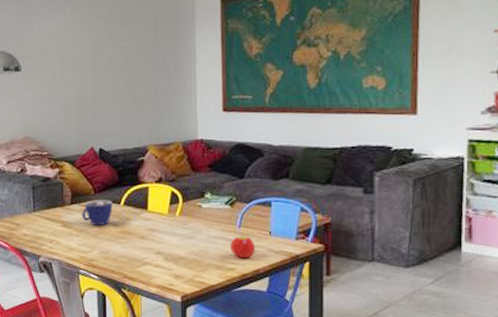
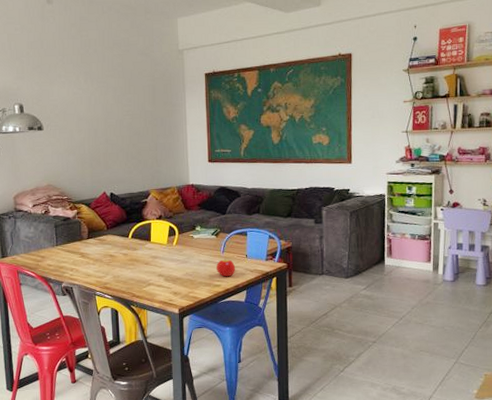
cup: present [82,200,113,225] -> none [97,234,122,255]

